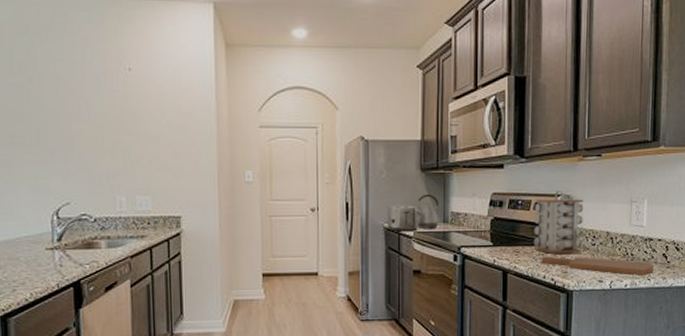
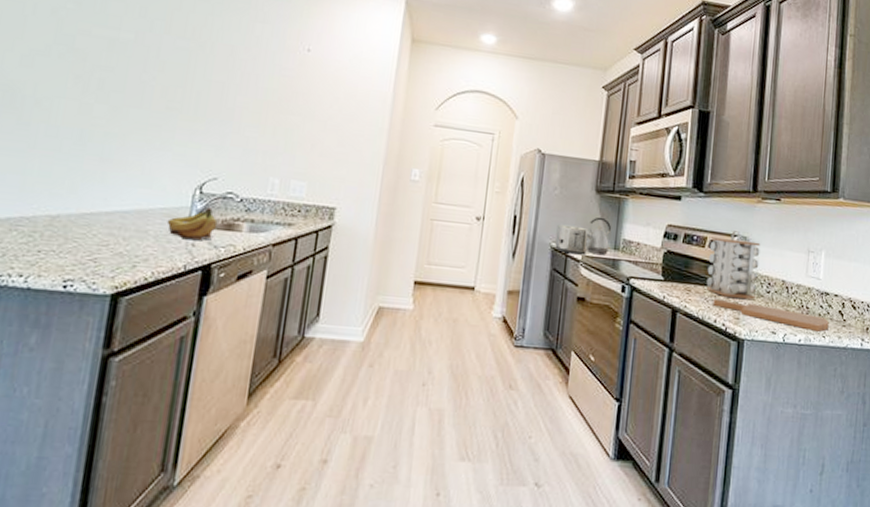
fruit: none [33,230,79,262] -> present [167,207,218,241]

